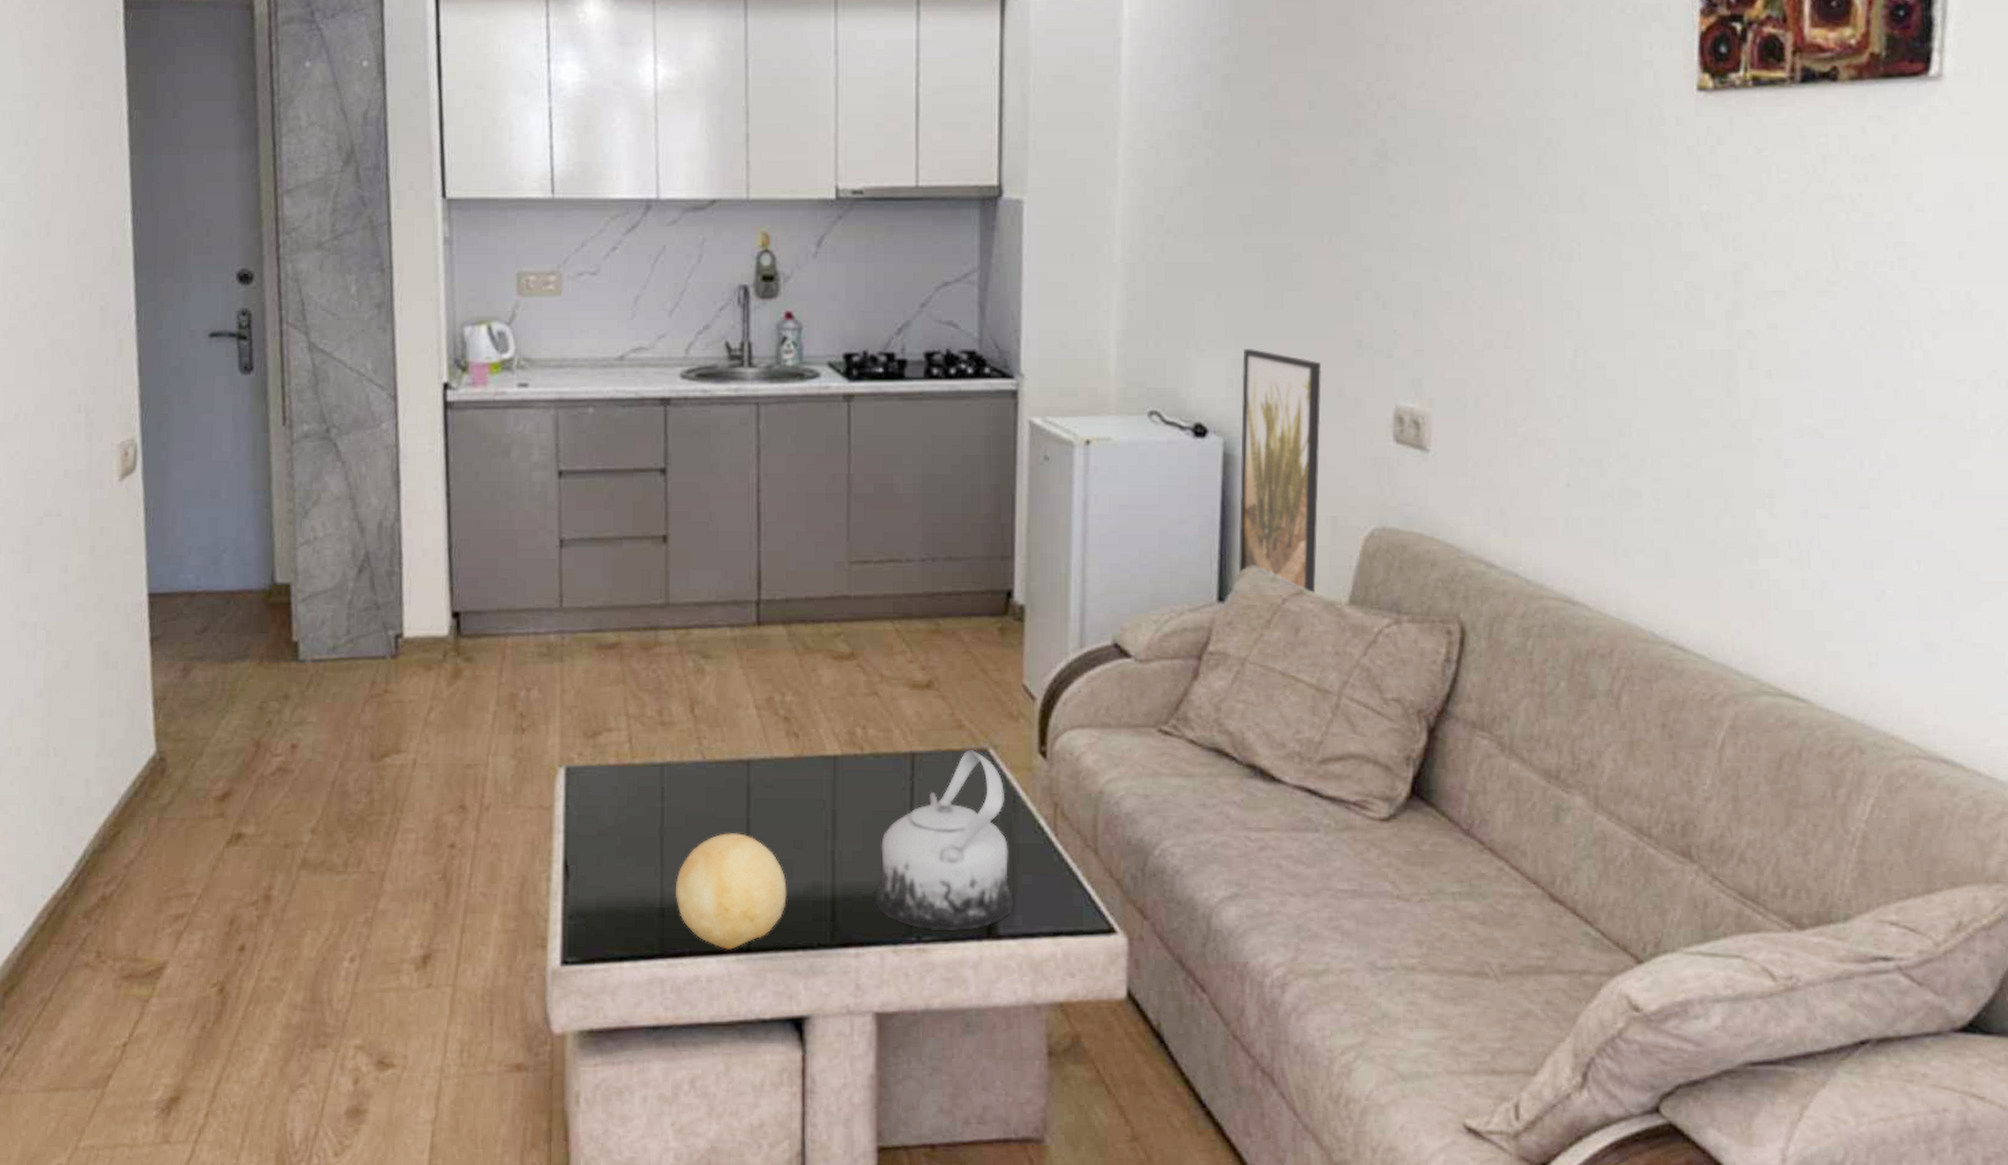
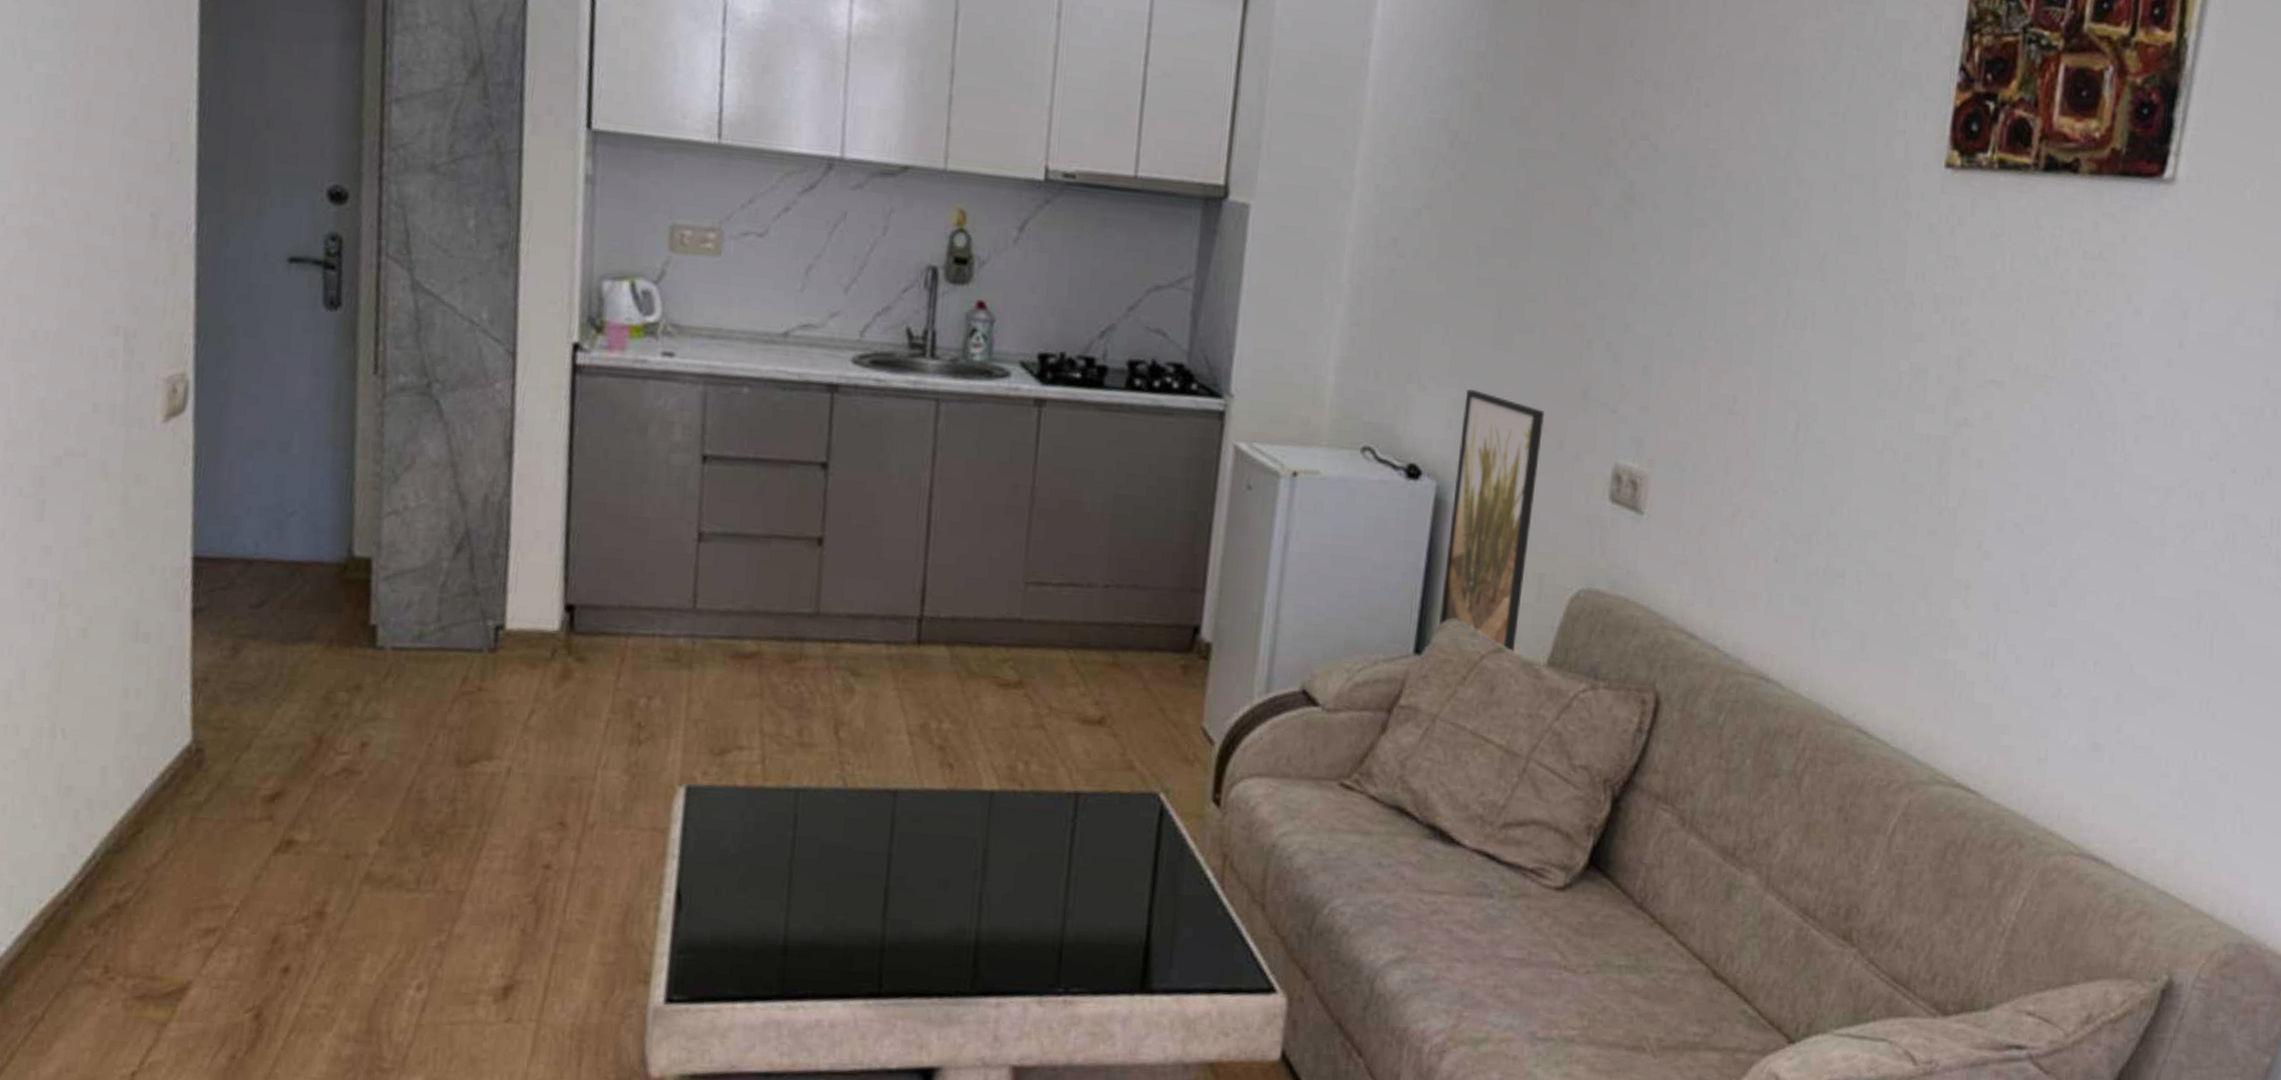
decorative ball: present [676,833,787,950] -> none [801,868,927,994]
teapot: present [875,750,1015,931] -> none [1022,793,1172,983]

